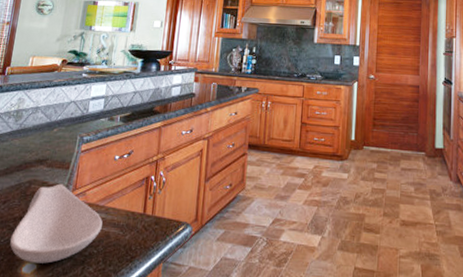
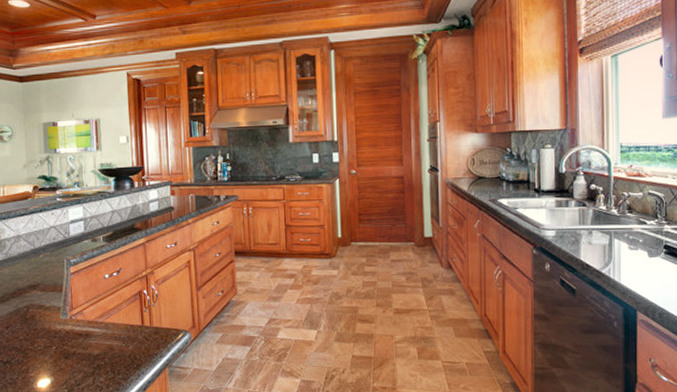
spoon rest: present [10,183,103,264] -> none [21,305,105,378]

